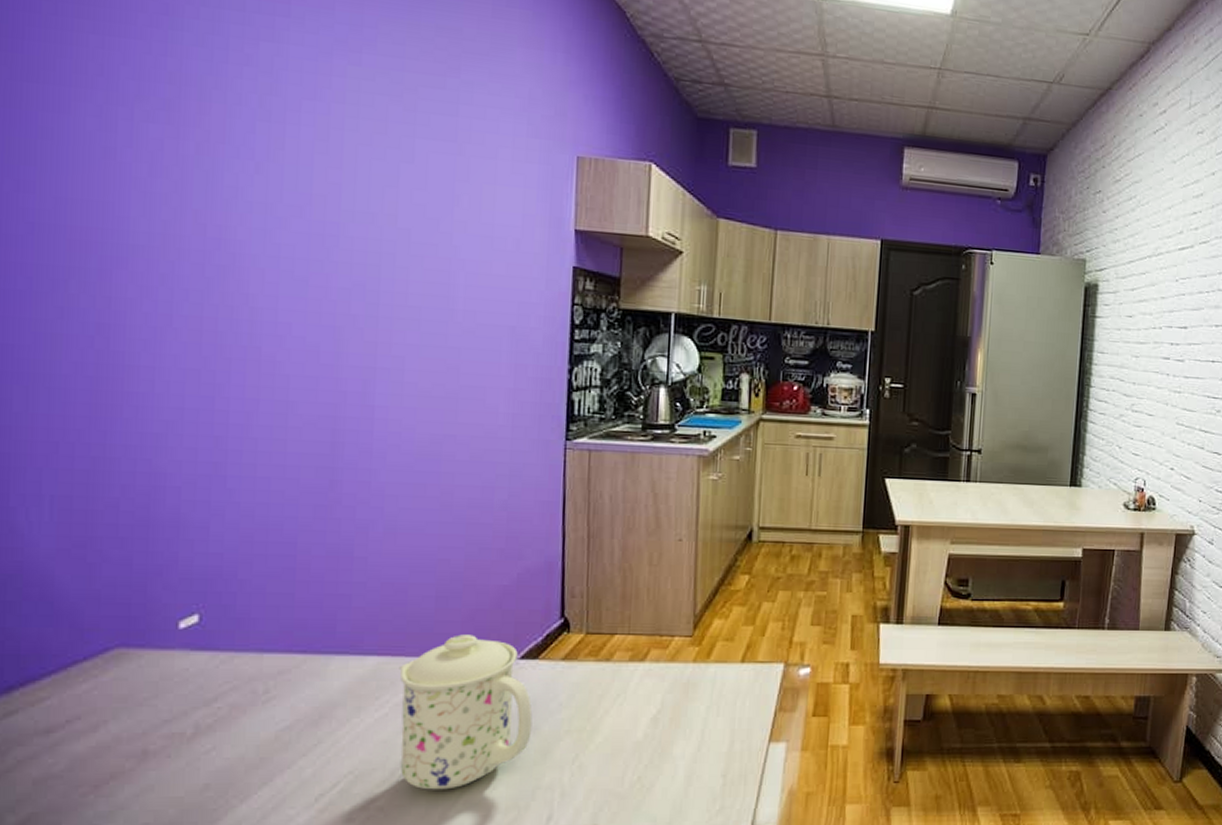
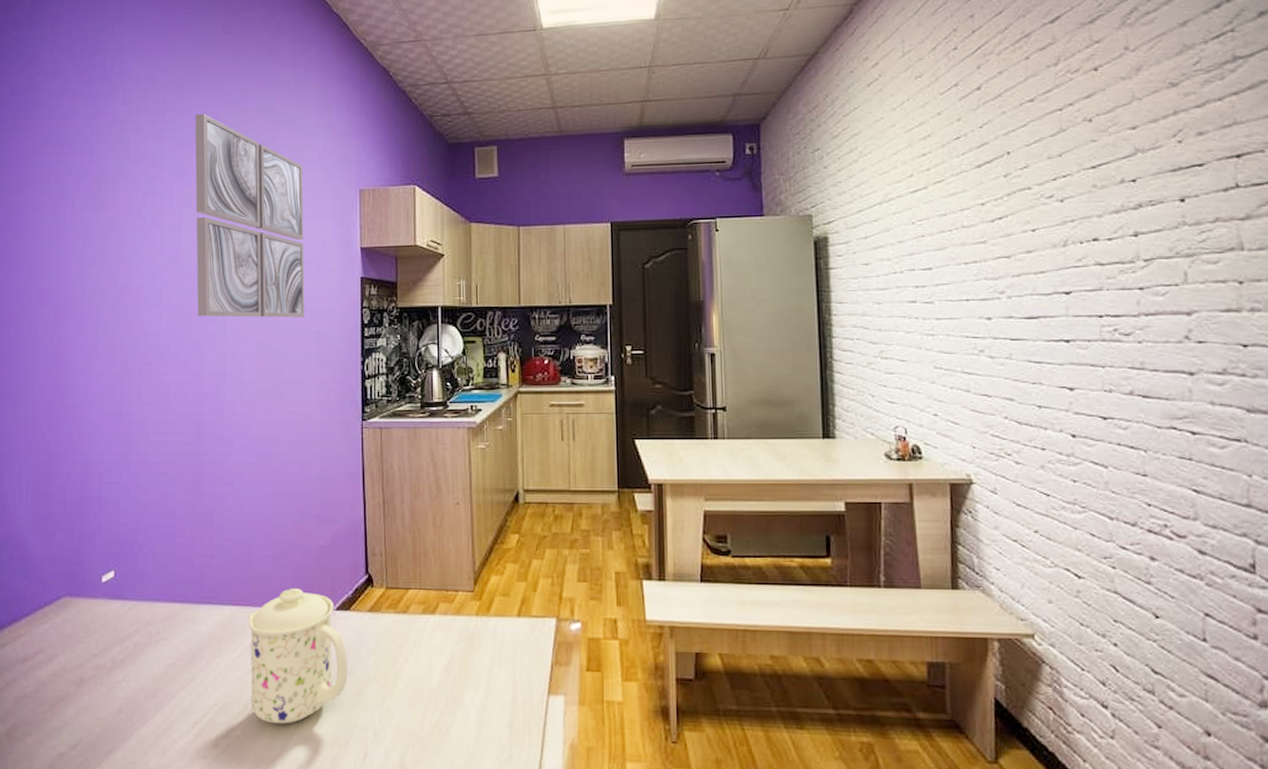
wall art: none [335,15,500,308] -> present [195,113,305,318]

